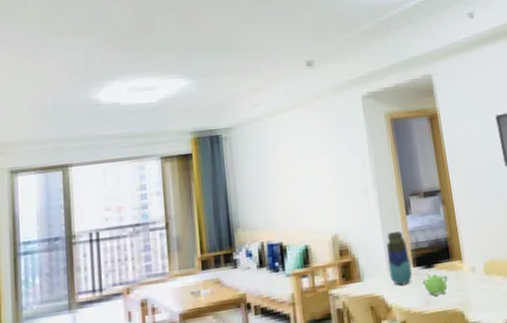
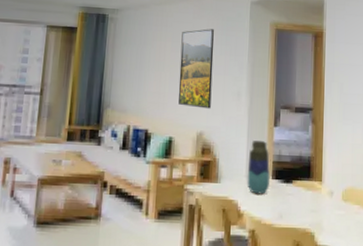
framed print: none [299,130,341,212] -> present [178,29,214,109]
teapot: present [422,273,448,296] -> none [278,188,304,212]

